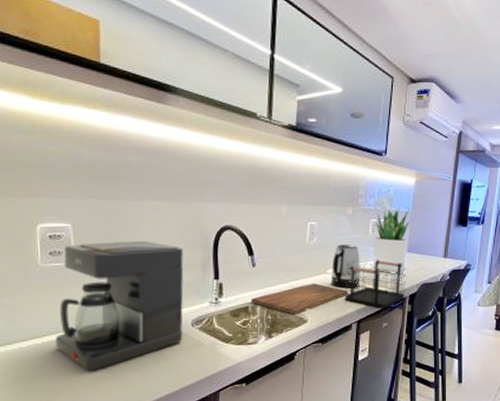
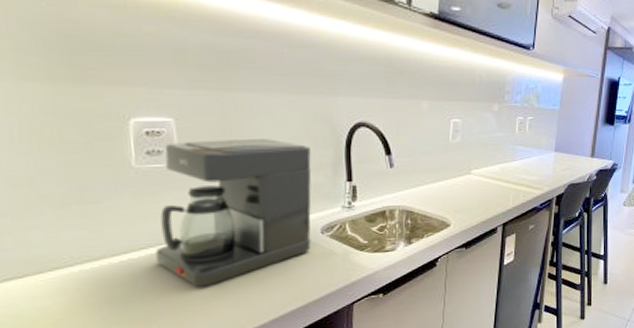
cutting board: present [251,283,348,314] -> none [388,185,493,218]
kettle: present [330,243,360,288] -> none [475,142,506,190]
dish rack: present [344,260,406,309] -> none [489,159,553,211]
planter: present [372,206,411,273] -> none [519,104,558,173]

